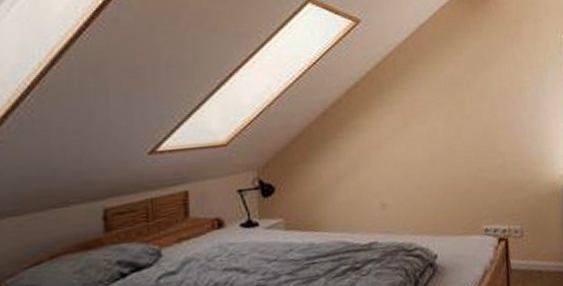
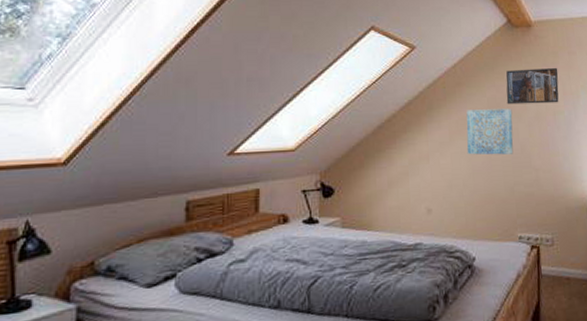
wall art: none [421,86,476,141] -> present [466,108,514,155]
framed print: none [464,37,525,82] -> present [506,67,559,105]

